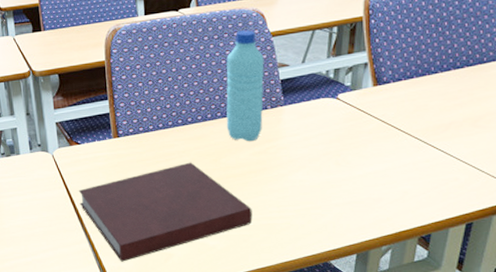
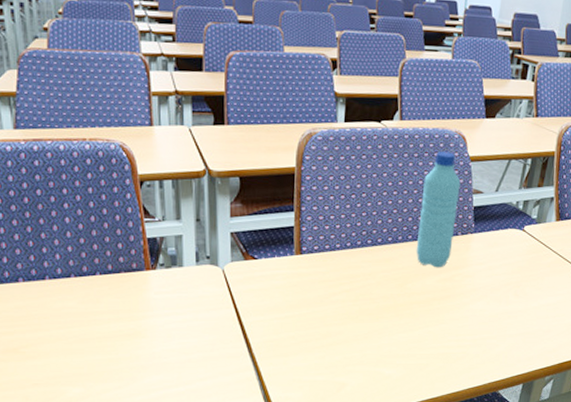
notebook: present [78,162,253,262] -> none [248,286,432,392]

